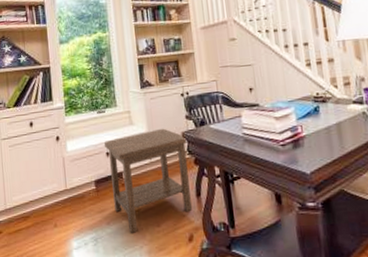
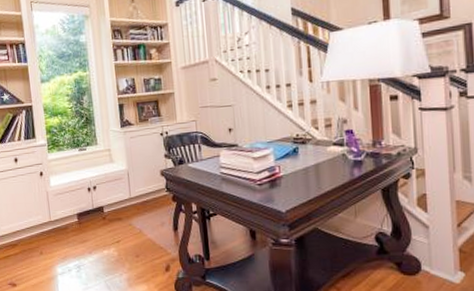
side table: present [104,128,192,233] -> none [86,166,169,262]

